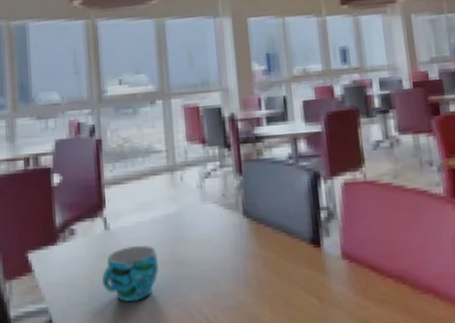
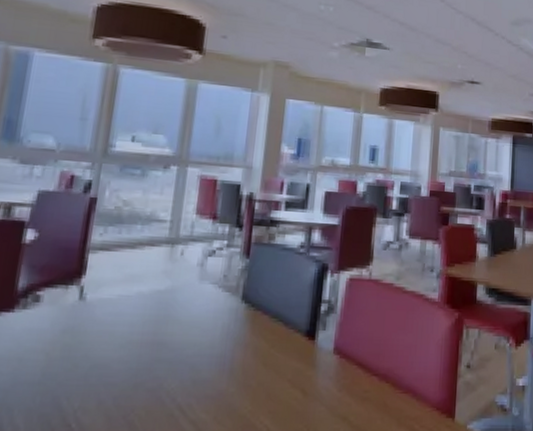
cup: present [102,246,160,303] -> none [62,322,137,385]

